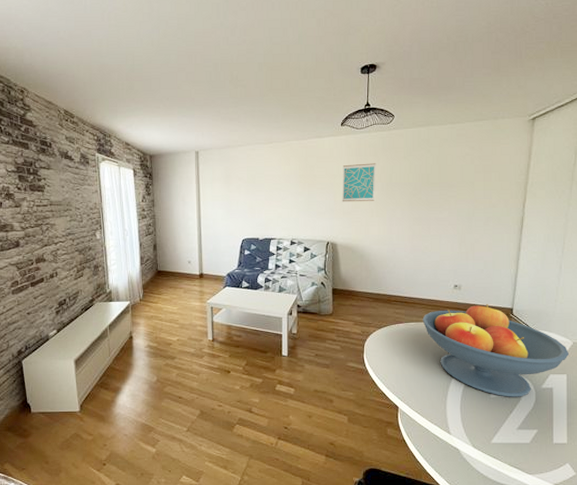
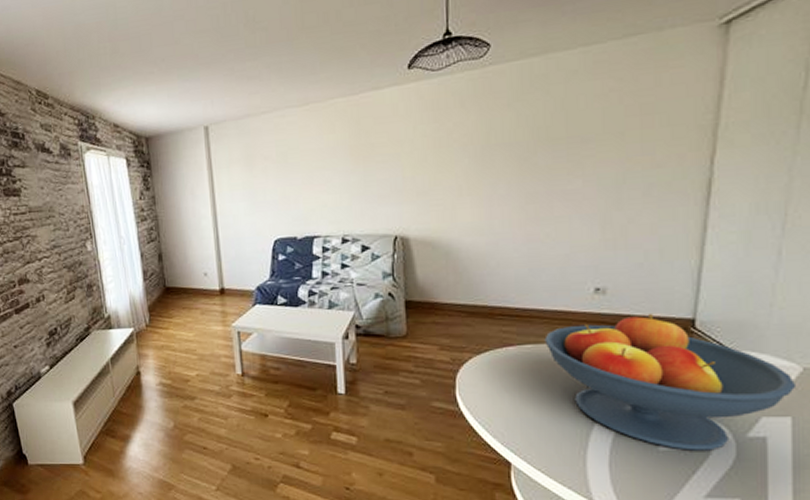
wall art: present [342,163,376,202] -> none [413,118,465,179]

